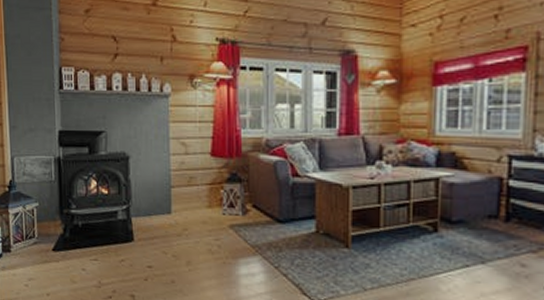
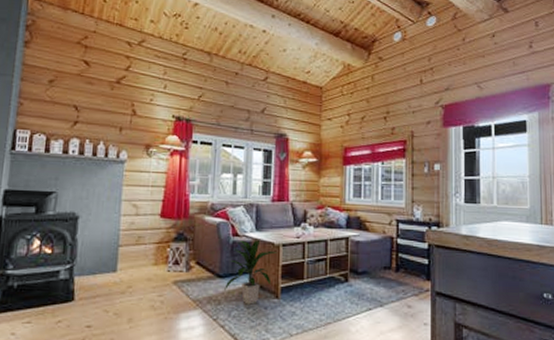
indoor plant: none [286,179,347,254] -> present [224,238,278,305]

